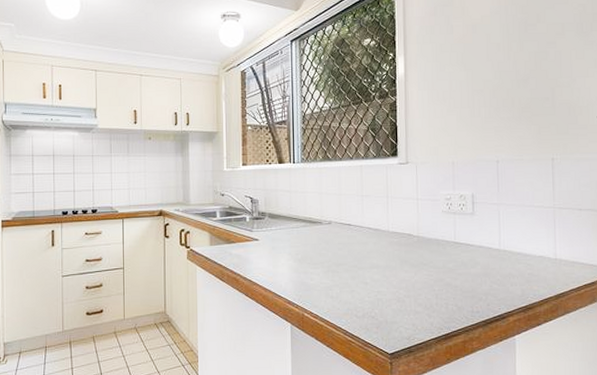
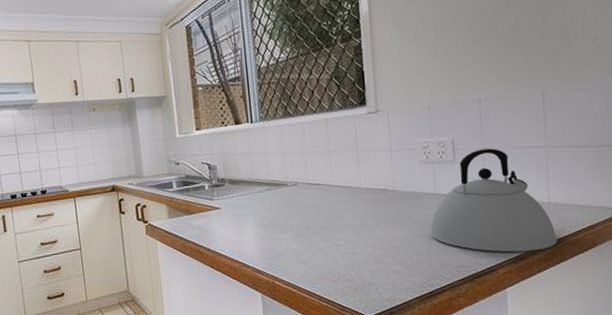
kettle: none [449,205,562,303] -> present [430,148,557,253]

